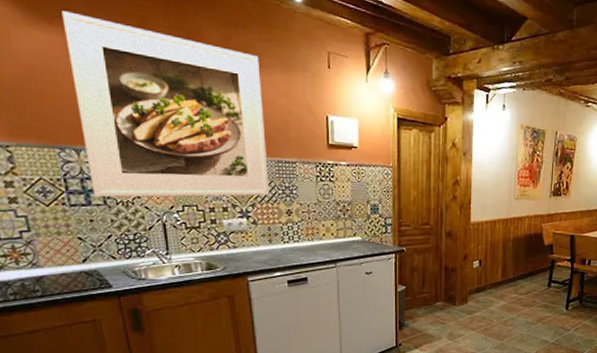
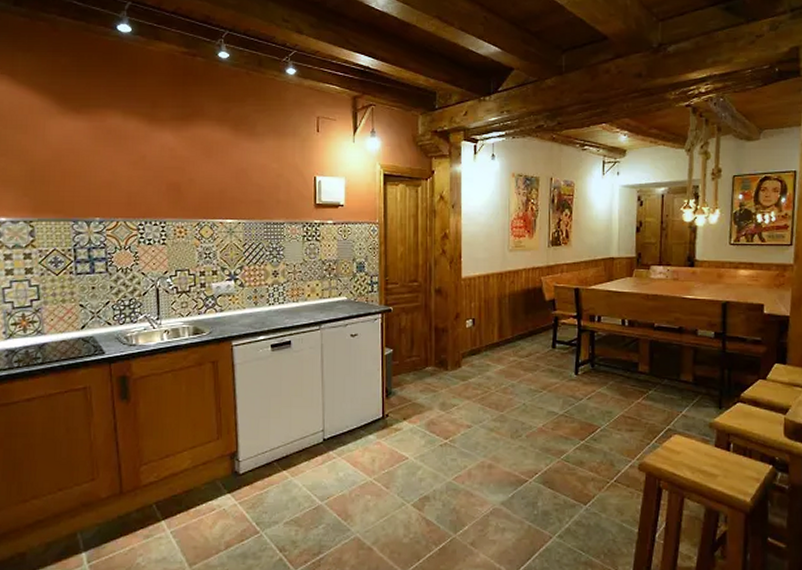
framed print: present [62,11,270,198] -> none [88,101,258,266]

